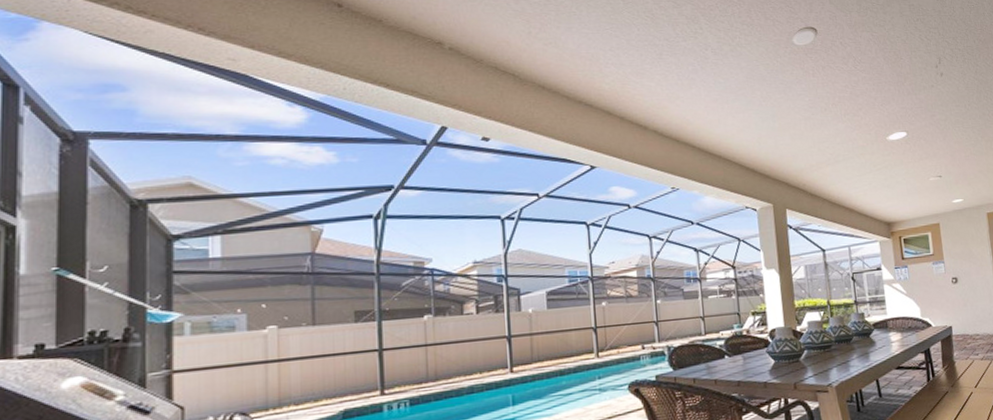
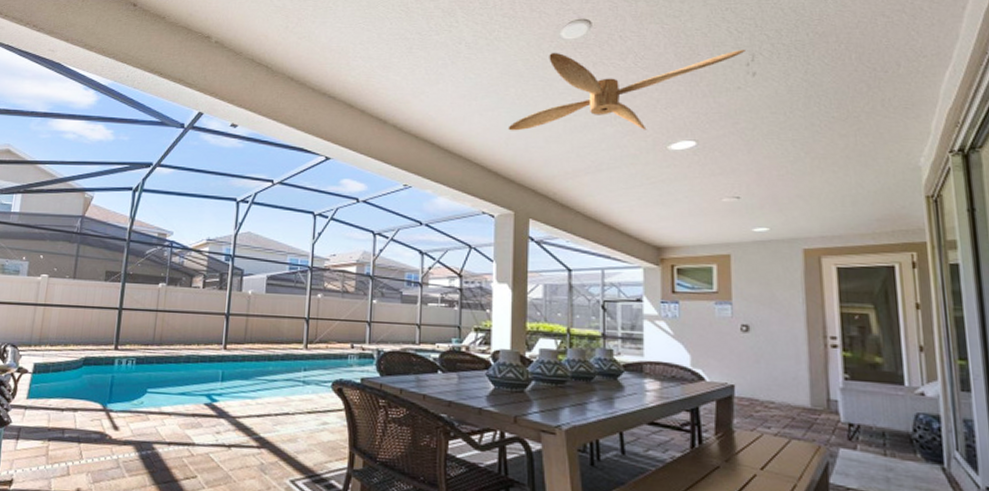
ceiling fan: none [758,53,934,131] -> present [508,49,745,131]

